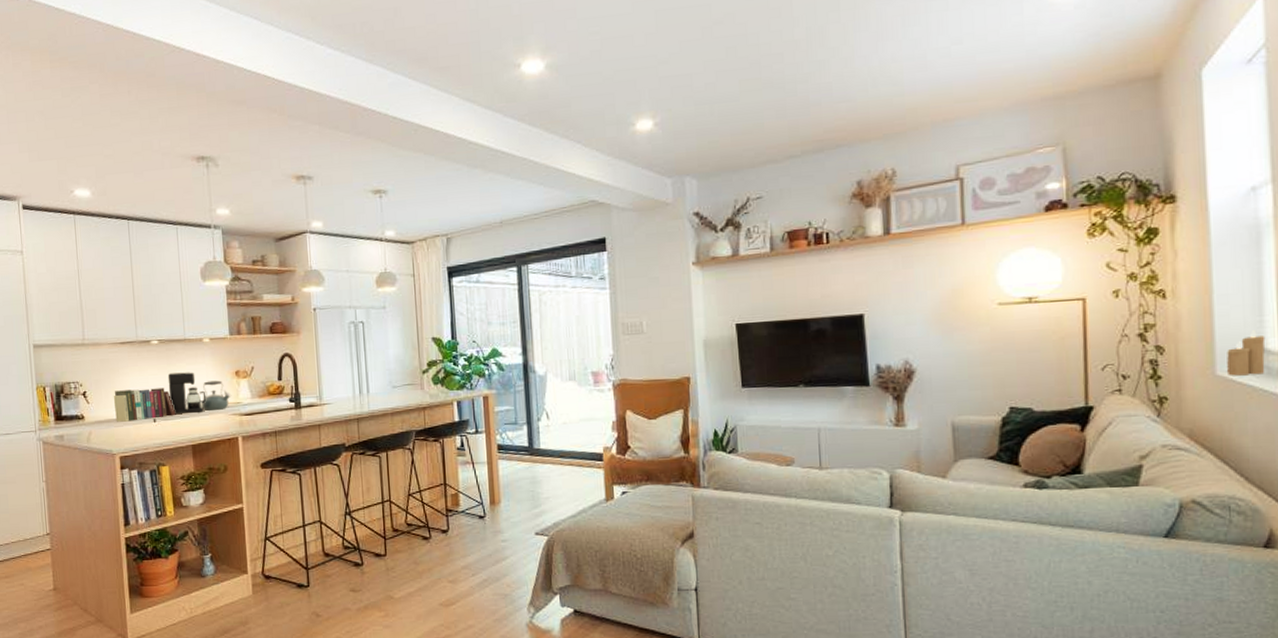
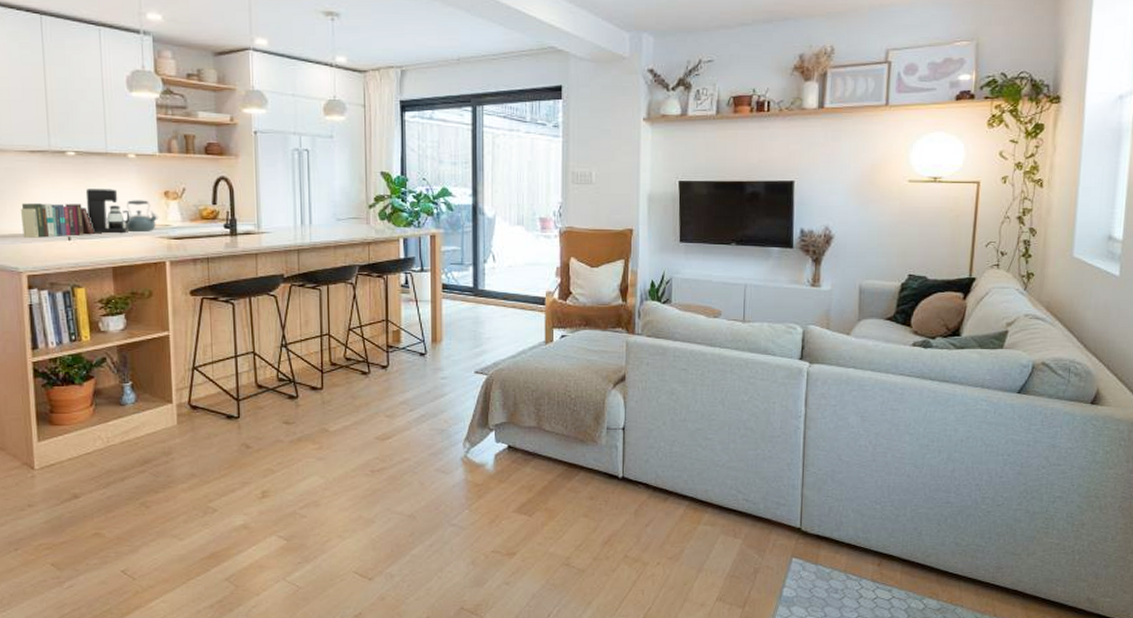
candle: present [1226,330,1266,376] -> none [1081,220,1114,259]

